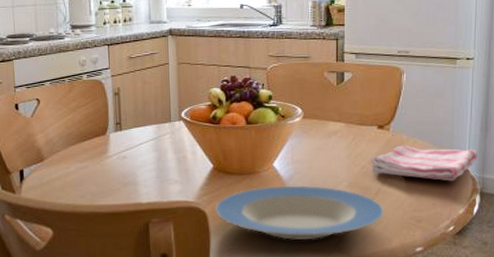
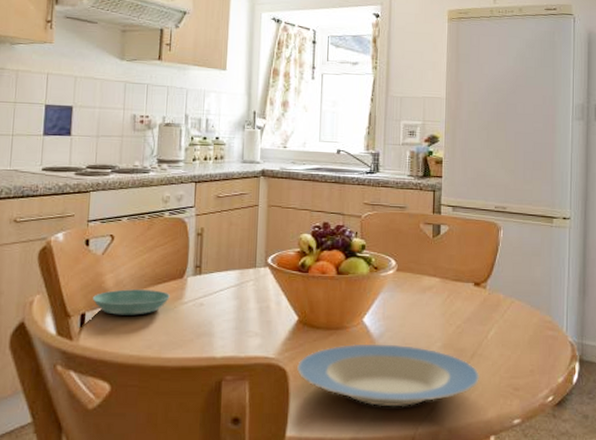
saucer: none [28,146,97,170] -> present [93,289,171,315]
dish towel: present [372,145,479,181] -> none [467,305,577,346]

